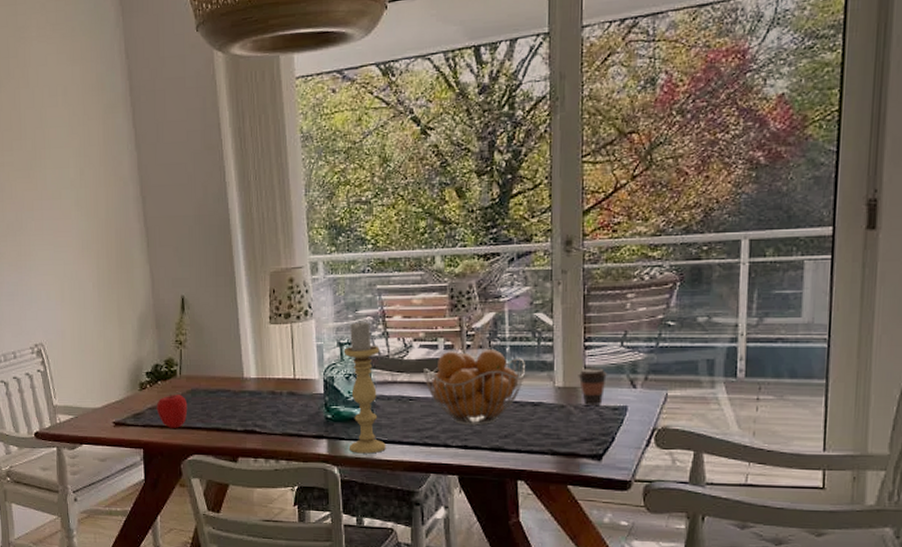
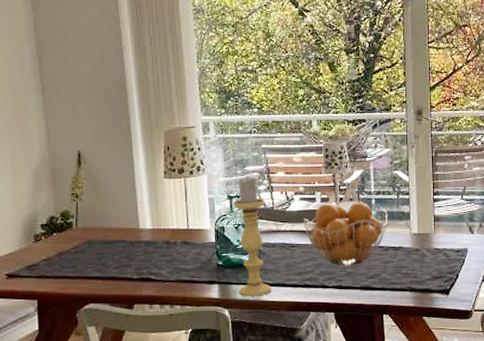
apple: present [156,393,188,428] -> none [51,245,84,278]
coffee cup: present [578,368,608,405] -> none [429,217,452,248]

